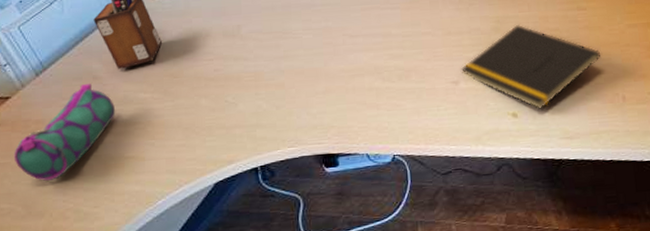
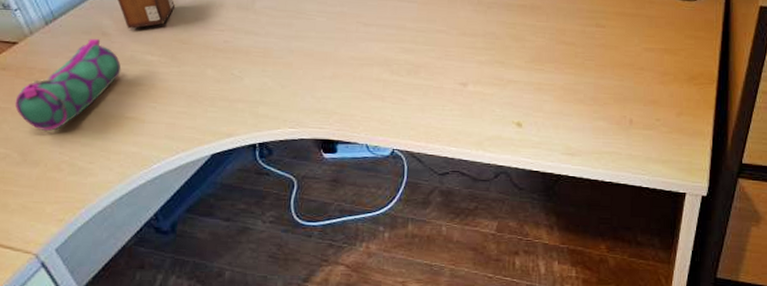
notepad: present [460,24,601,109] -> none [470,33,614,122]

